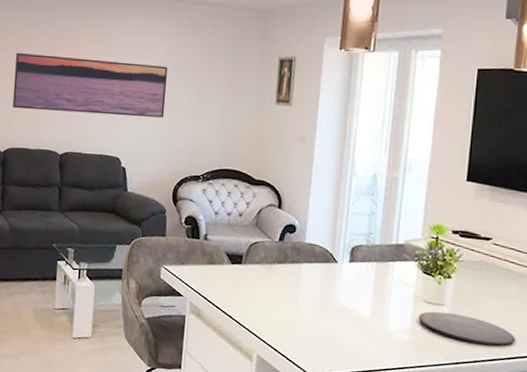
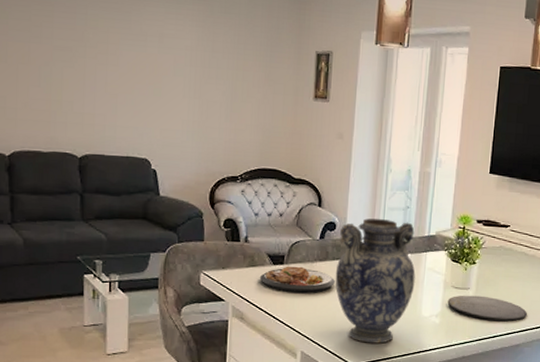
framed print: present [12,52,168,118] -> none [15,38,199,115]
plate: none [217,266,295,296] -> present [259,266,336,293]
vase: none [294,222,382,356] -> present [335,218,416,344]

